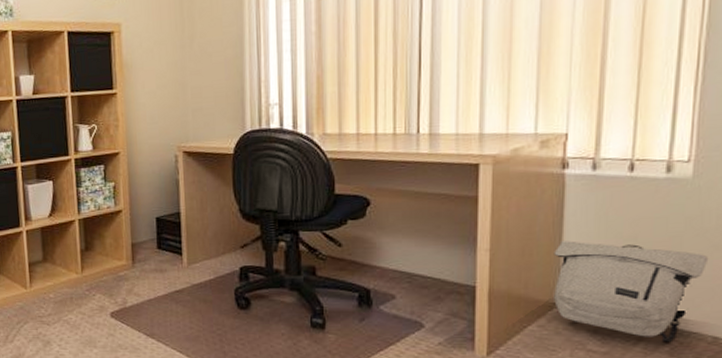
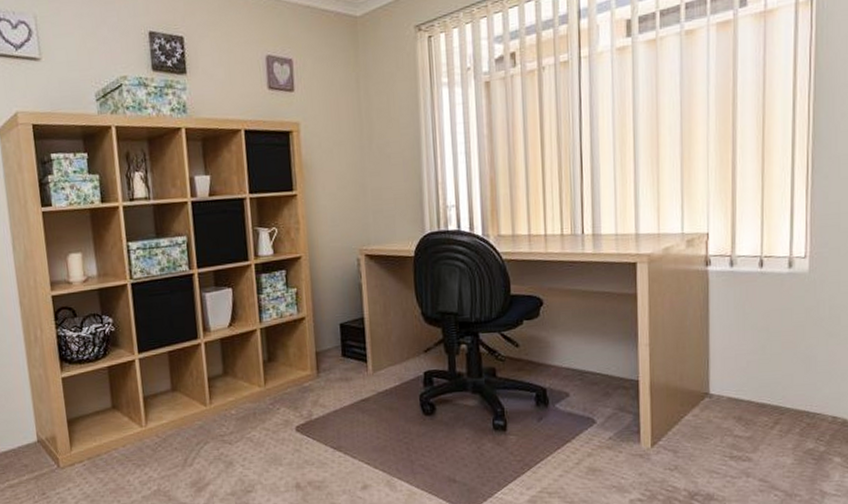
backpack: present [553,241,709,341] -> none [702,333,826,424]

